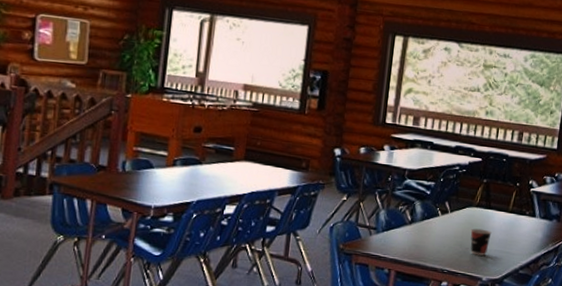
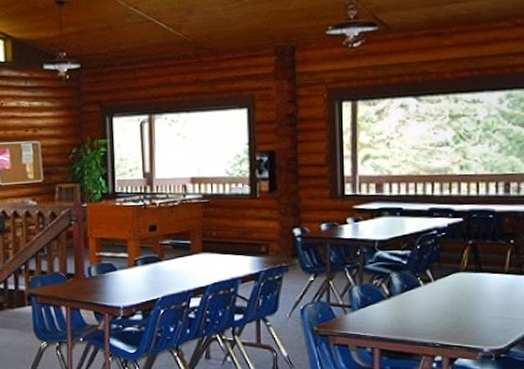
cup: present [470,228,492,256] -> none [461,295,487,325]

